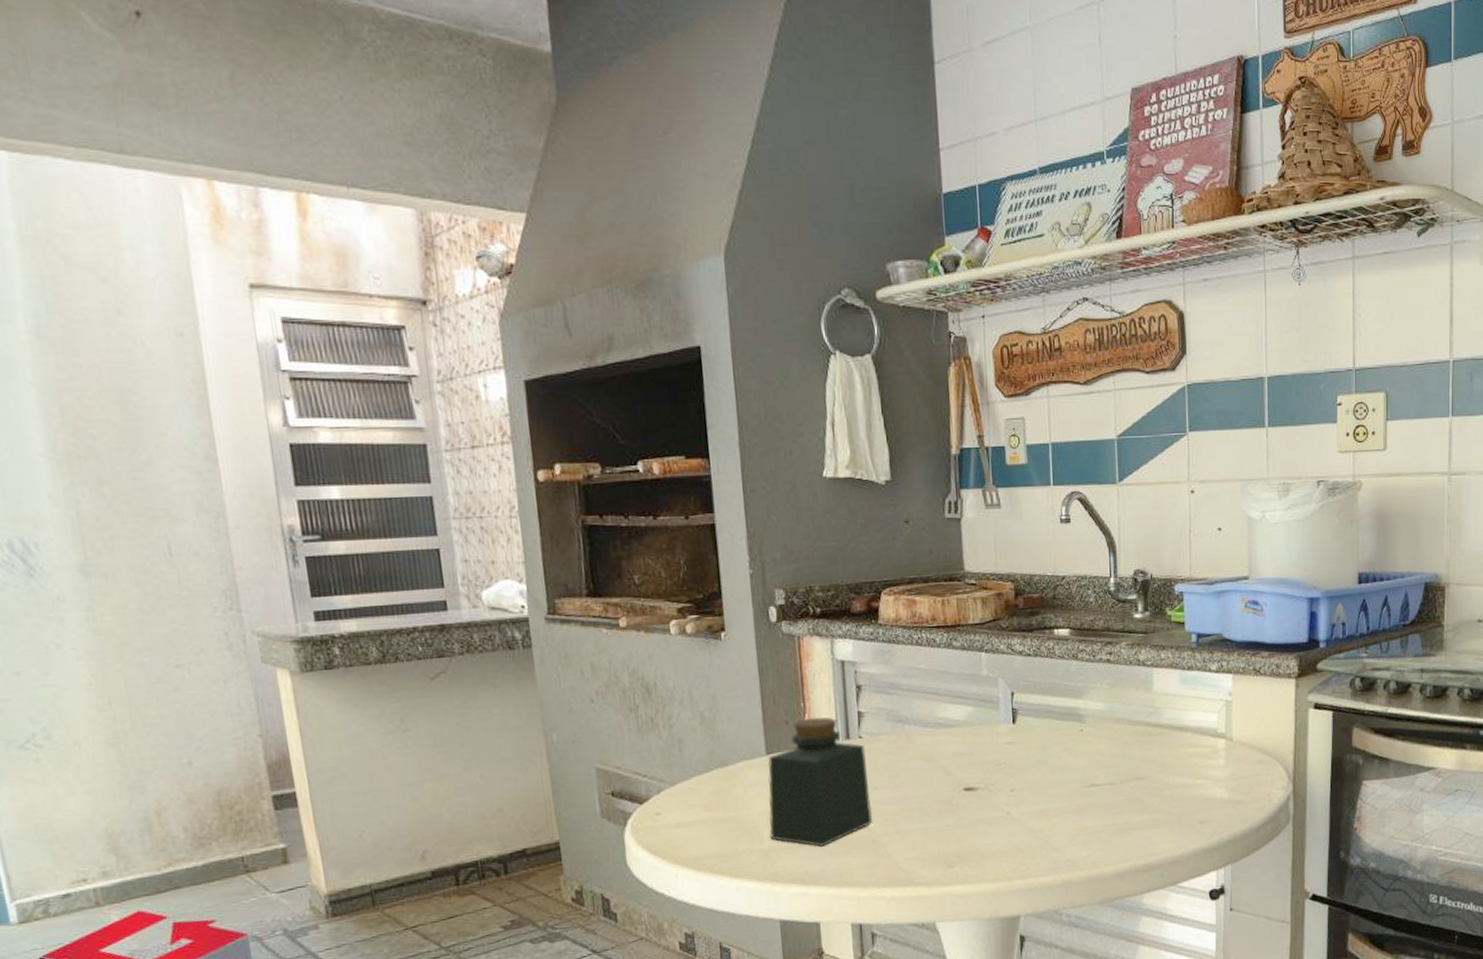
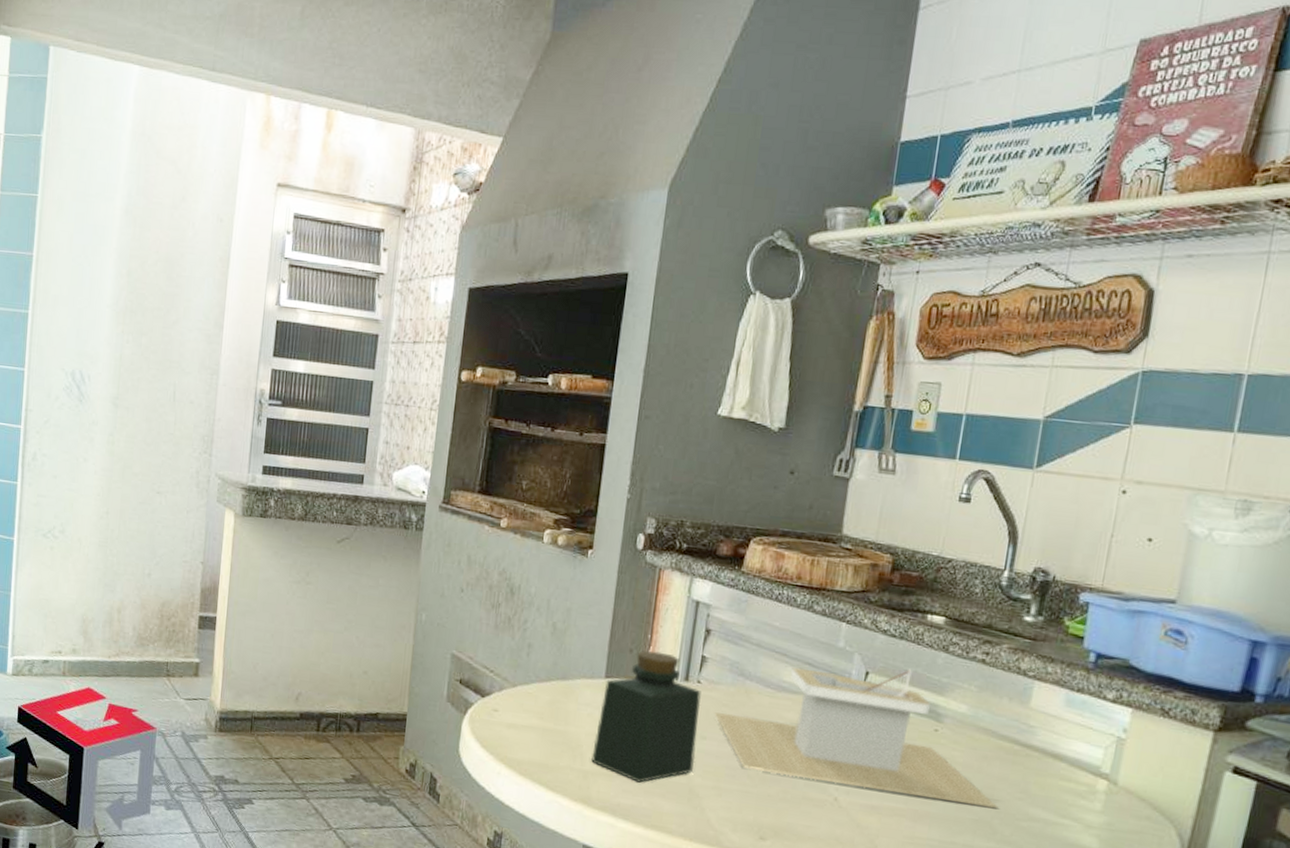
architectural model: none [881,681,1145,807] -> present [714,668,999,808]

